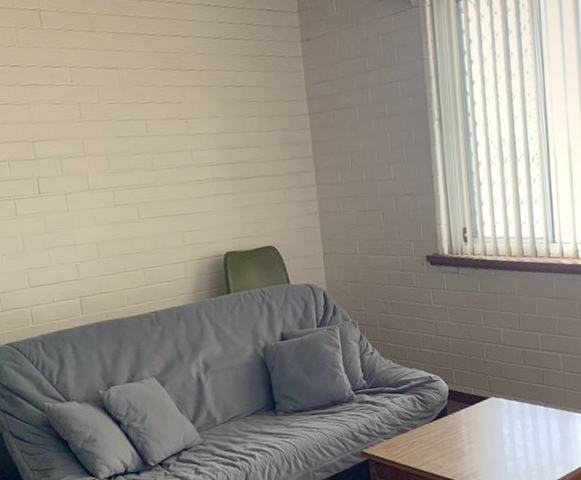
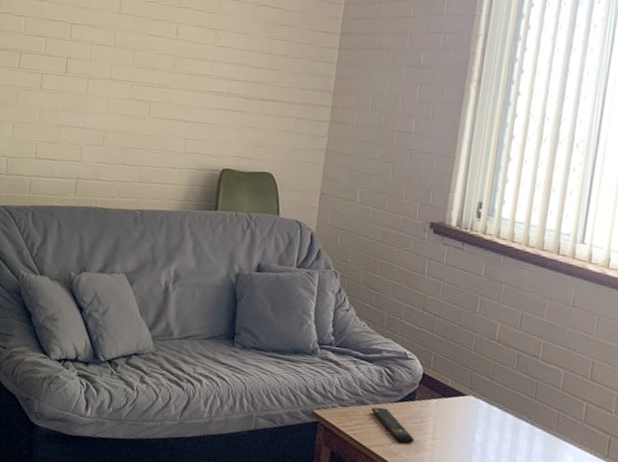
remote control: none [412,429,455,456] -> present [371,406,415,444]

